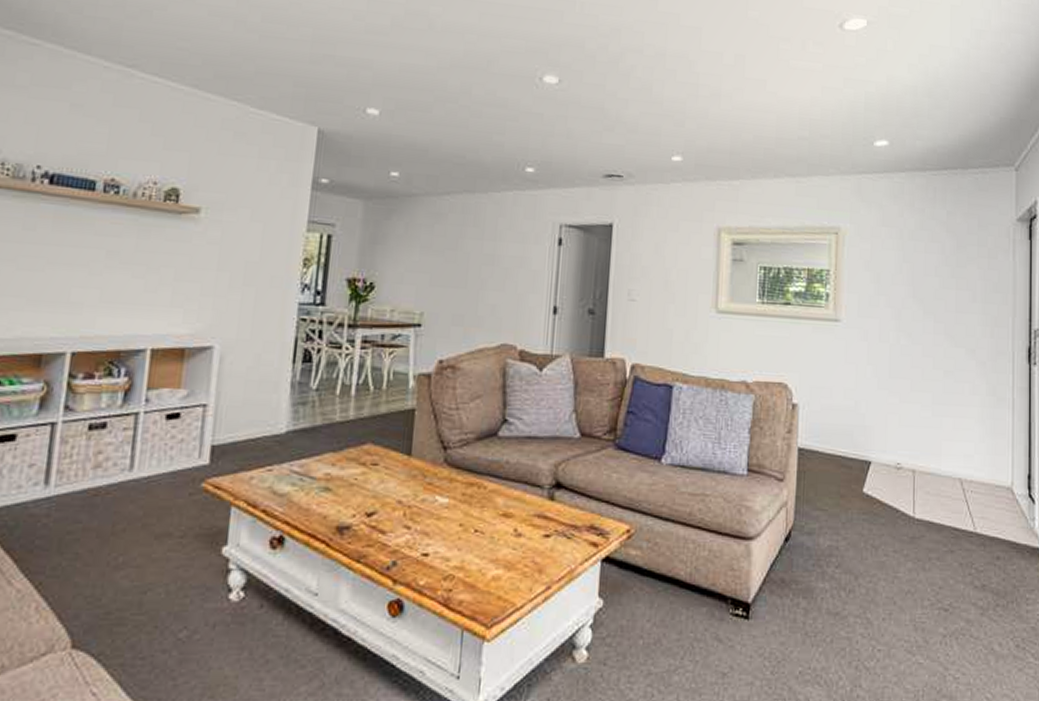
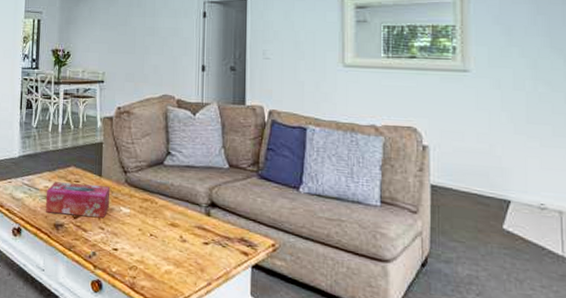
tissue box: none [323,466,423,513] -> present [45,182,111,218]

